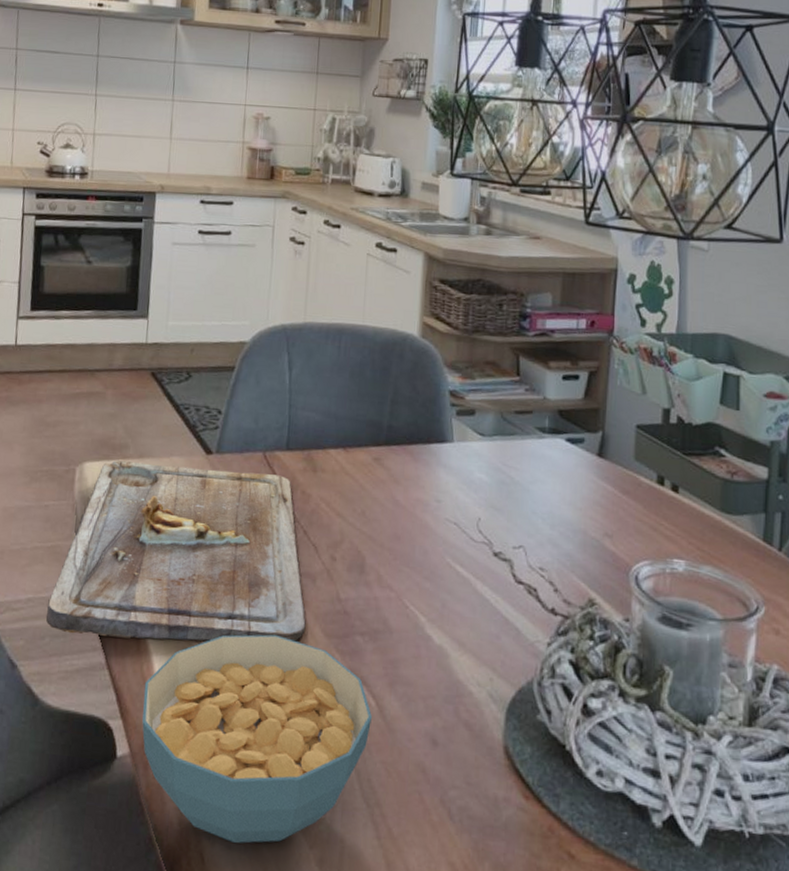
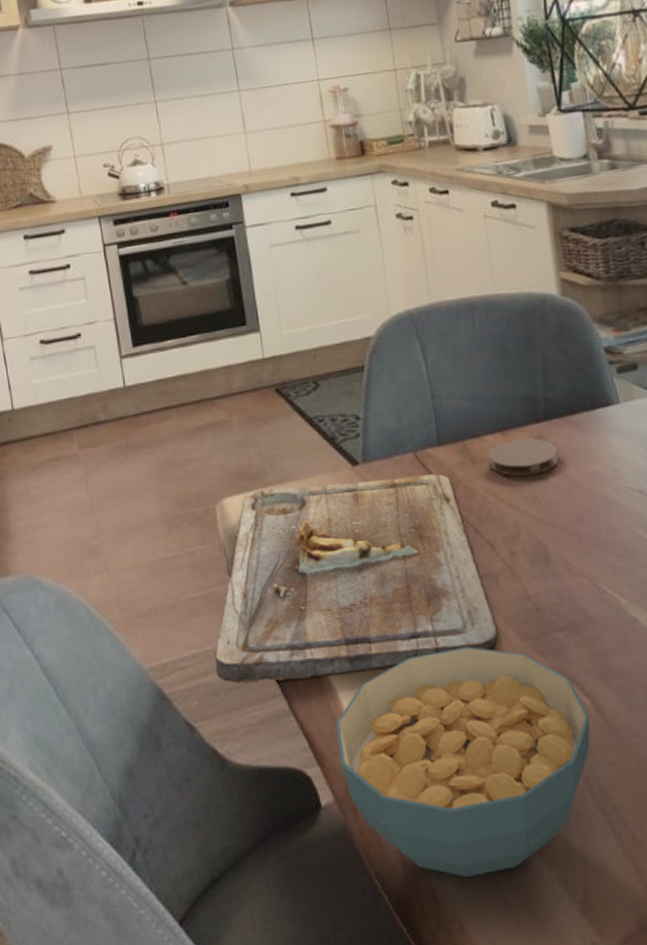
coaster: none [328,457,391,492] -> present [489,438,559,477]

